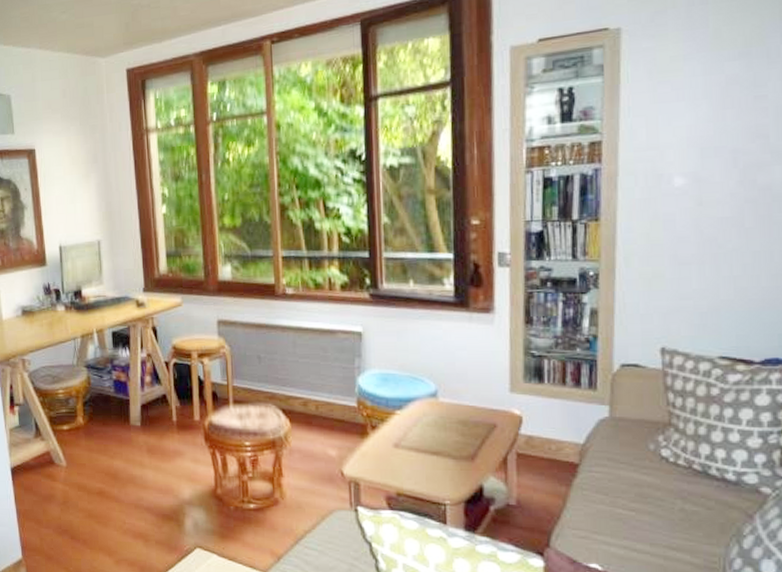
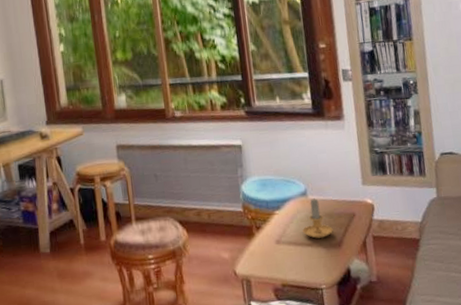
candle: none [428,401,466,447] -> present [303,198,333,239]

